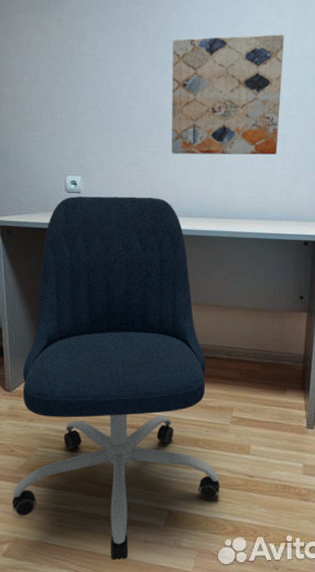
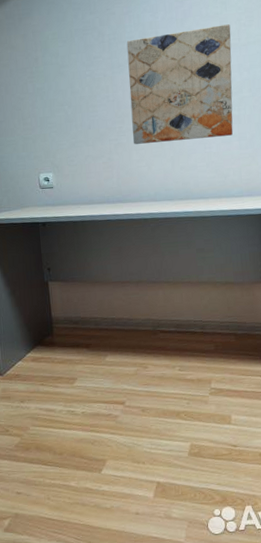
office chair: present [12,197,220,561] -> none [9,186,205,533]

